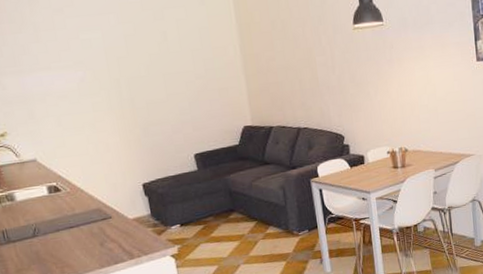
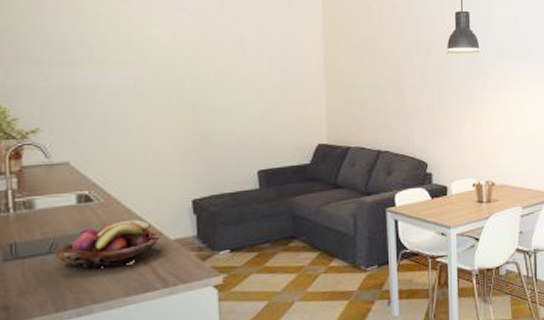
fruit basket: none [38,204,122,247] -> present [55,219,162,268]

